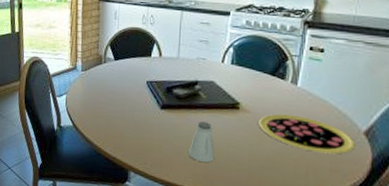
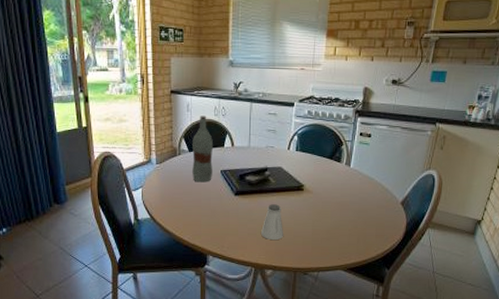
bottle: none [117,23,140,93] -> present [192,115,214,183]
pizza: present [258,114,355,154] -> none [319,192,394,222]

